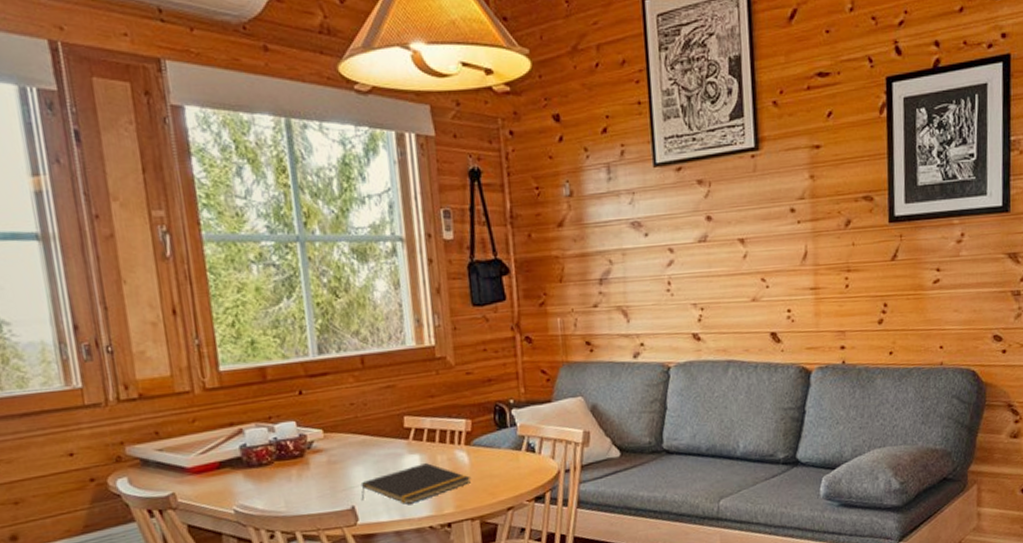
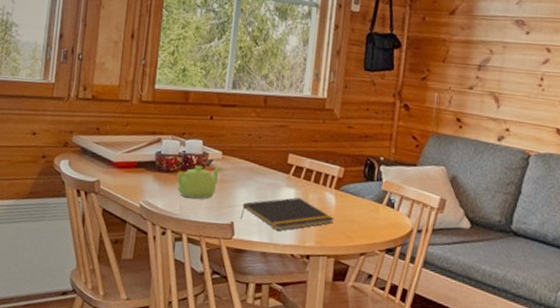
teapot: none [273,446,327,491] -> present [177,165,222,199]

